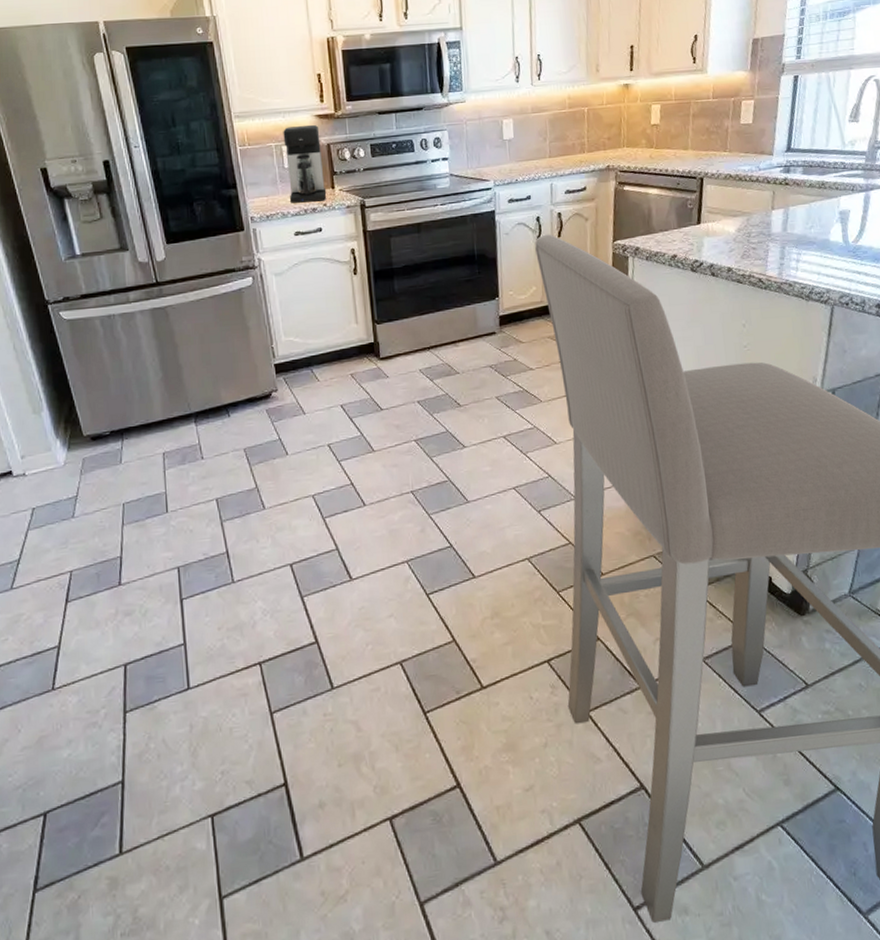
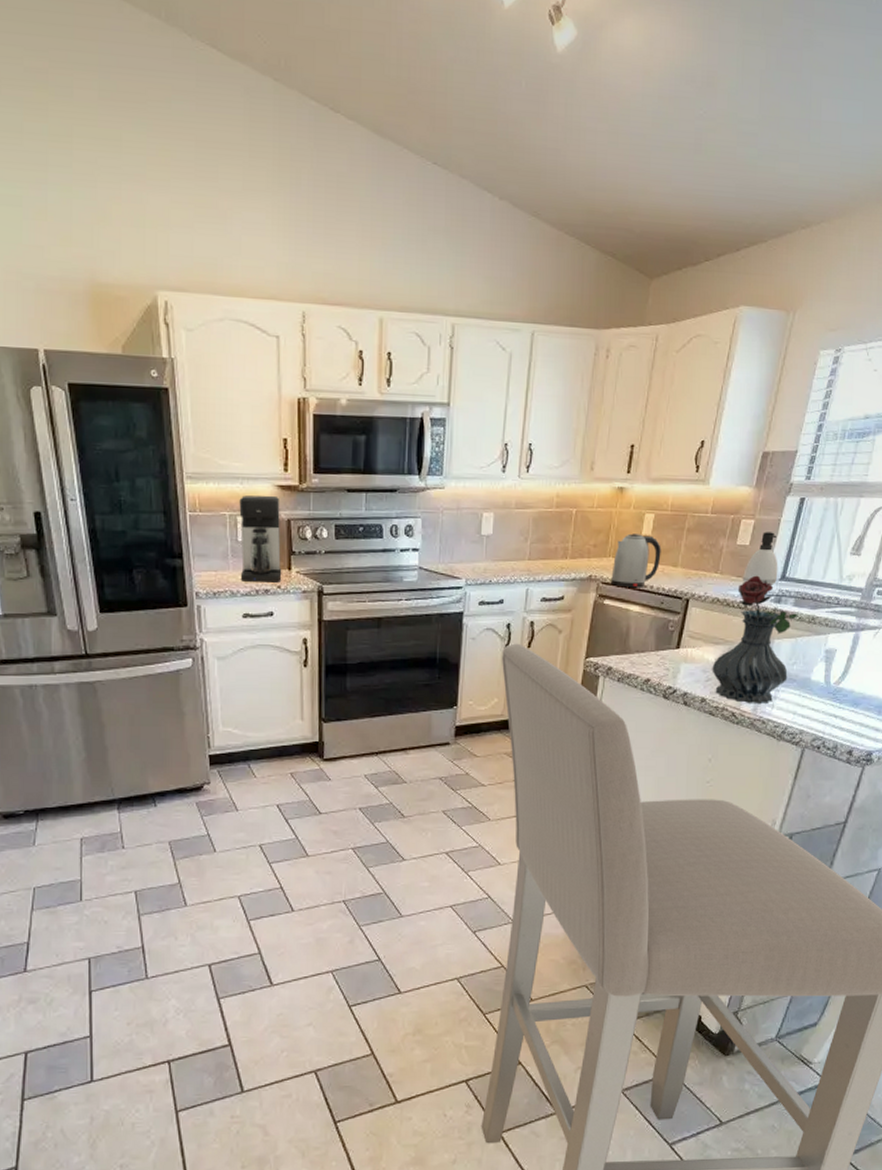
kettle: none [627,123,672,174] -> present [610,533,661,588]
vase: none [733,149,809,270] -> present [712,575,799,705]
soap dispenser: none [750,109,784,158] -> present [742,532,778,585]

